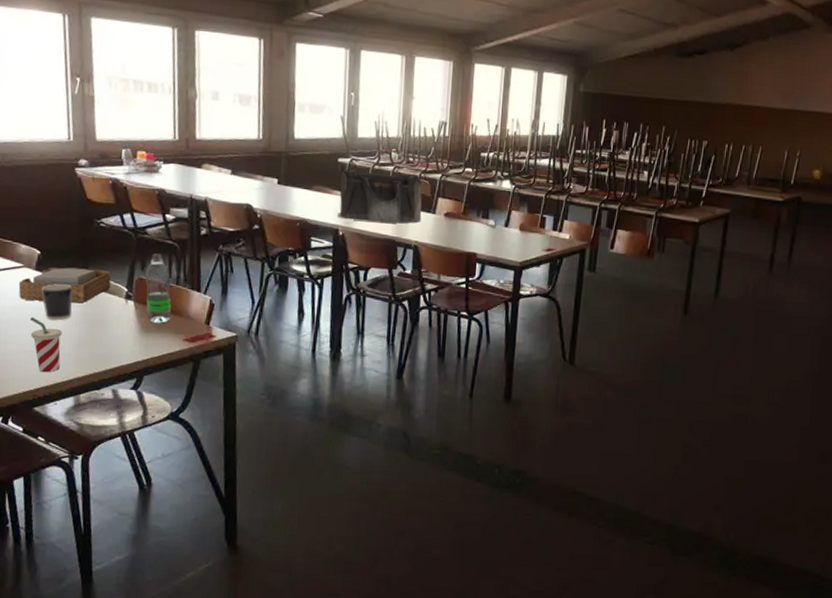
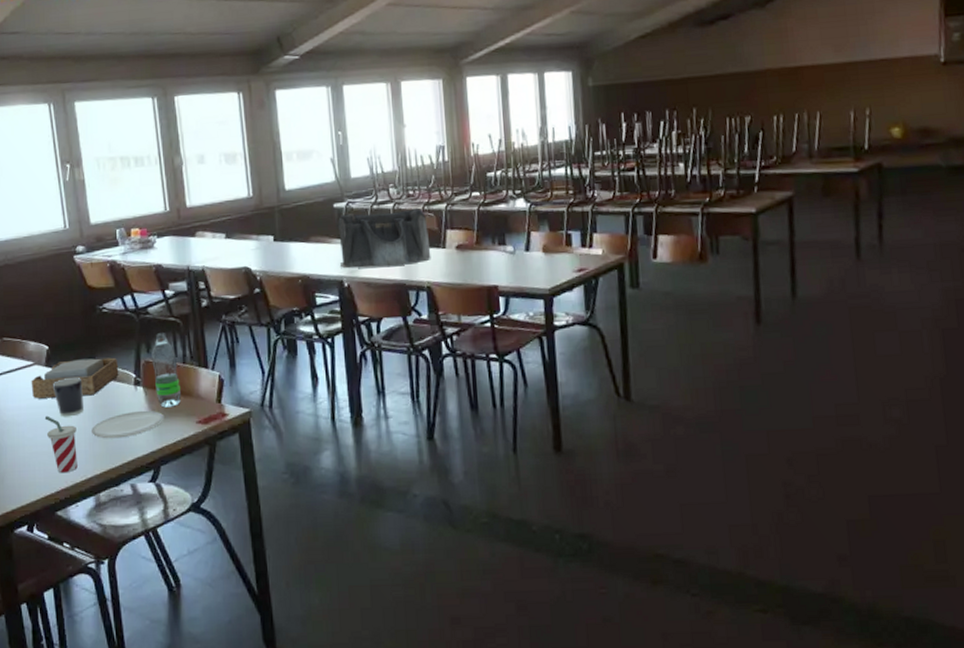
plate: none [77,322,152,346] -> present [92,410,165,439]

